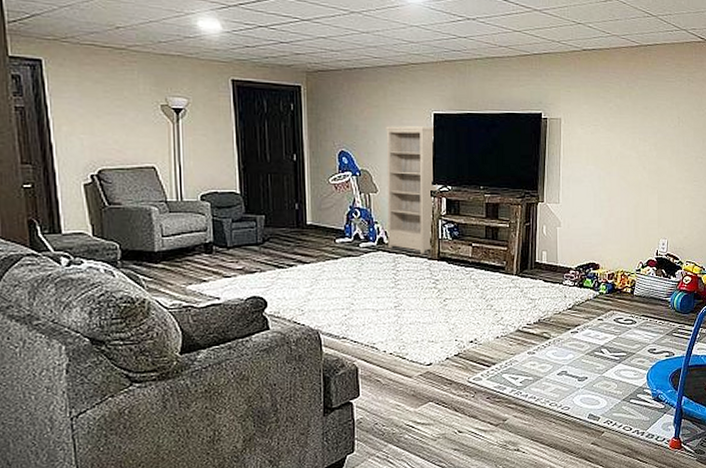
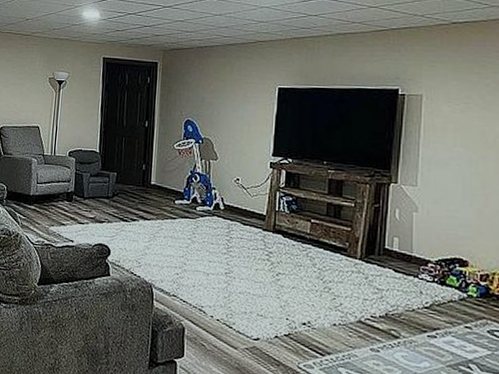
bookshelf: present [386,126,437,254] -> none [223,98,278,224]

